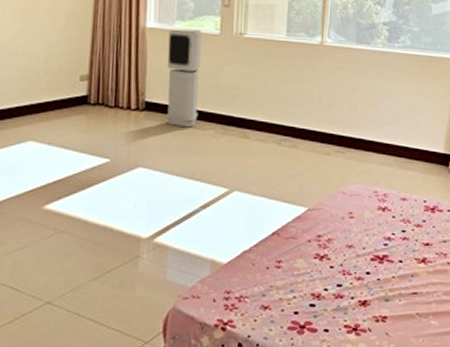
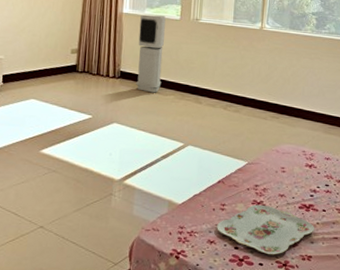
serving tray: none [272,258,389,319] -> present [217,204,314,255]

